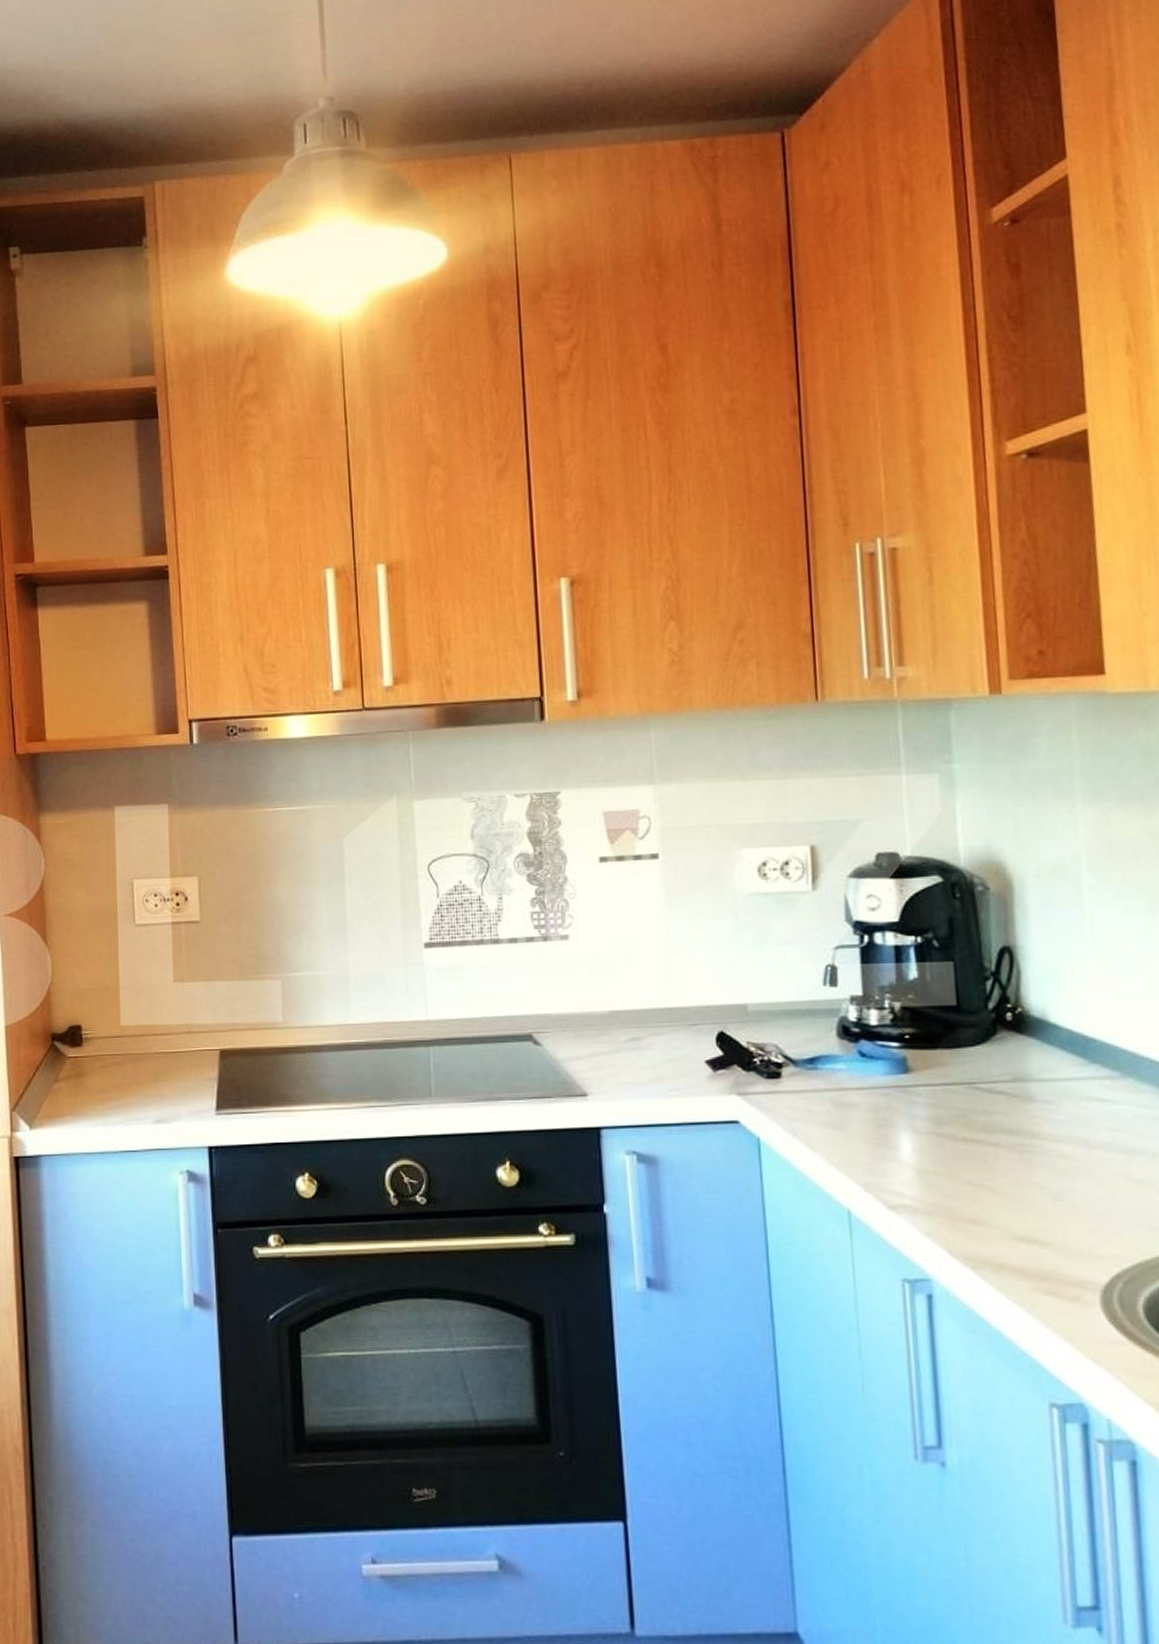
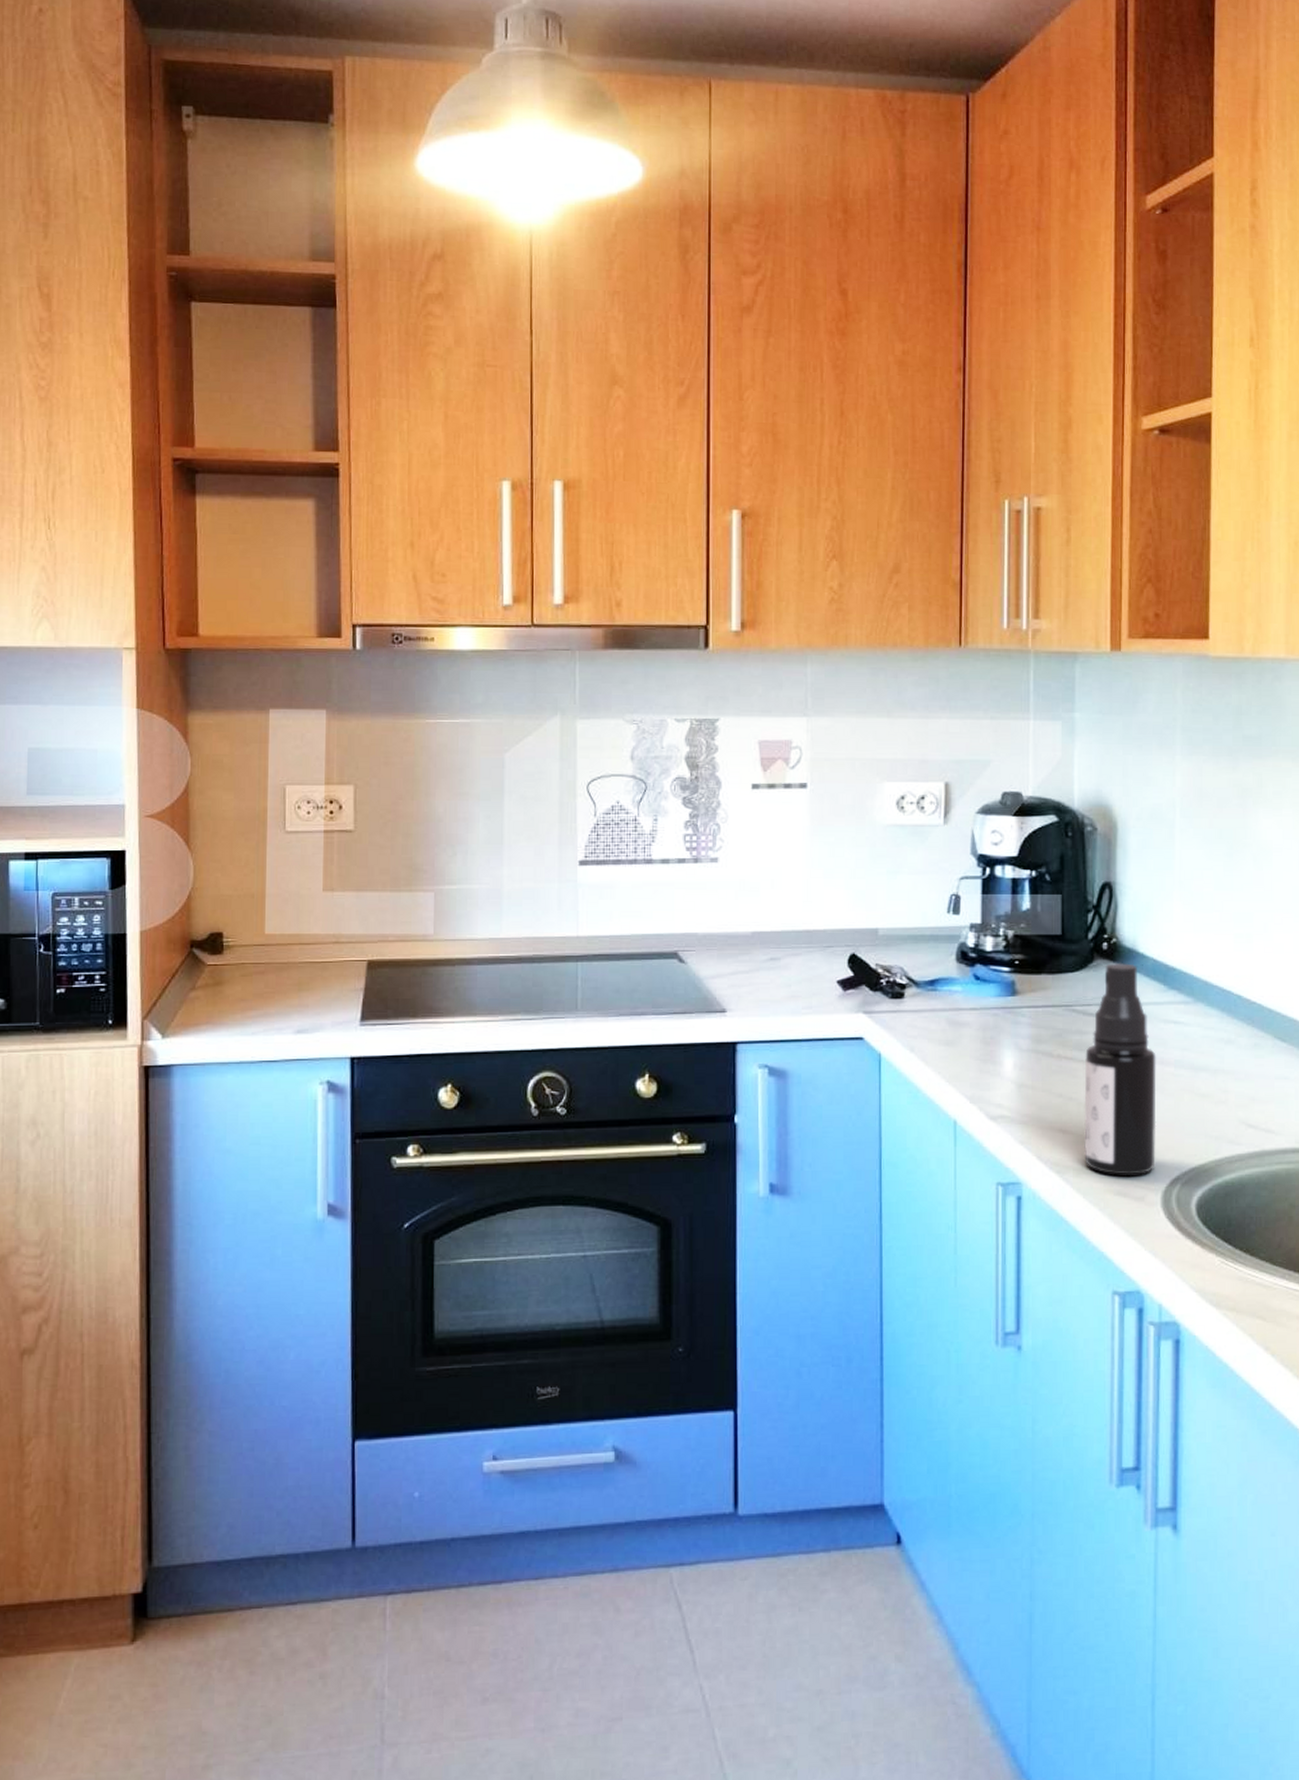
spray bottle: none [995,1034,1090,1273] -> present [1084,962,1157,1176]

